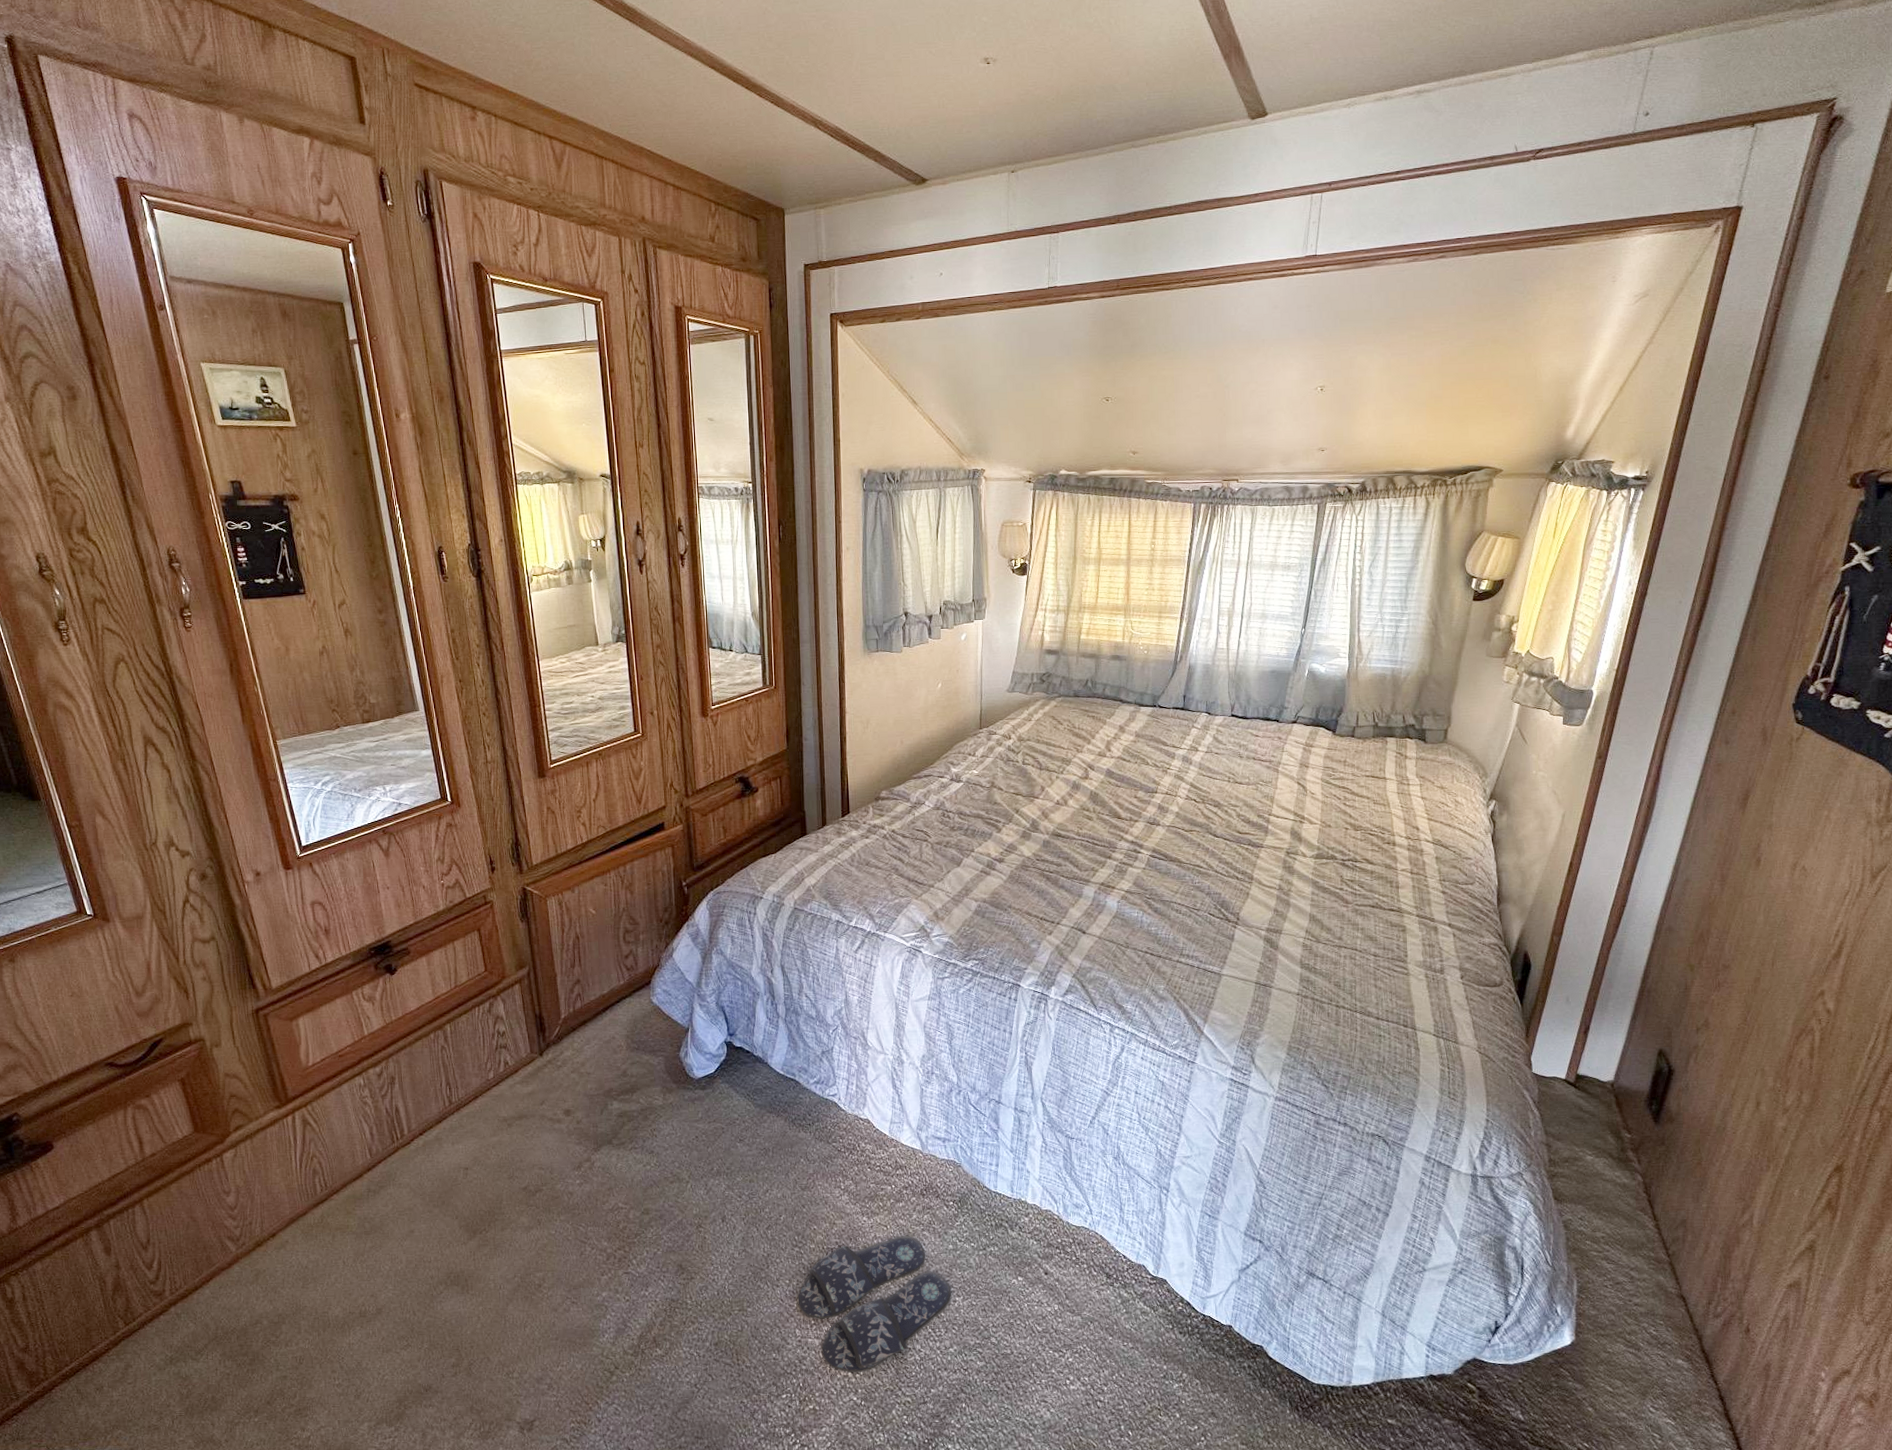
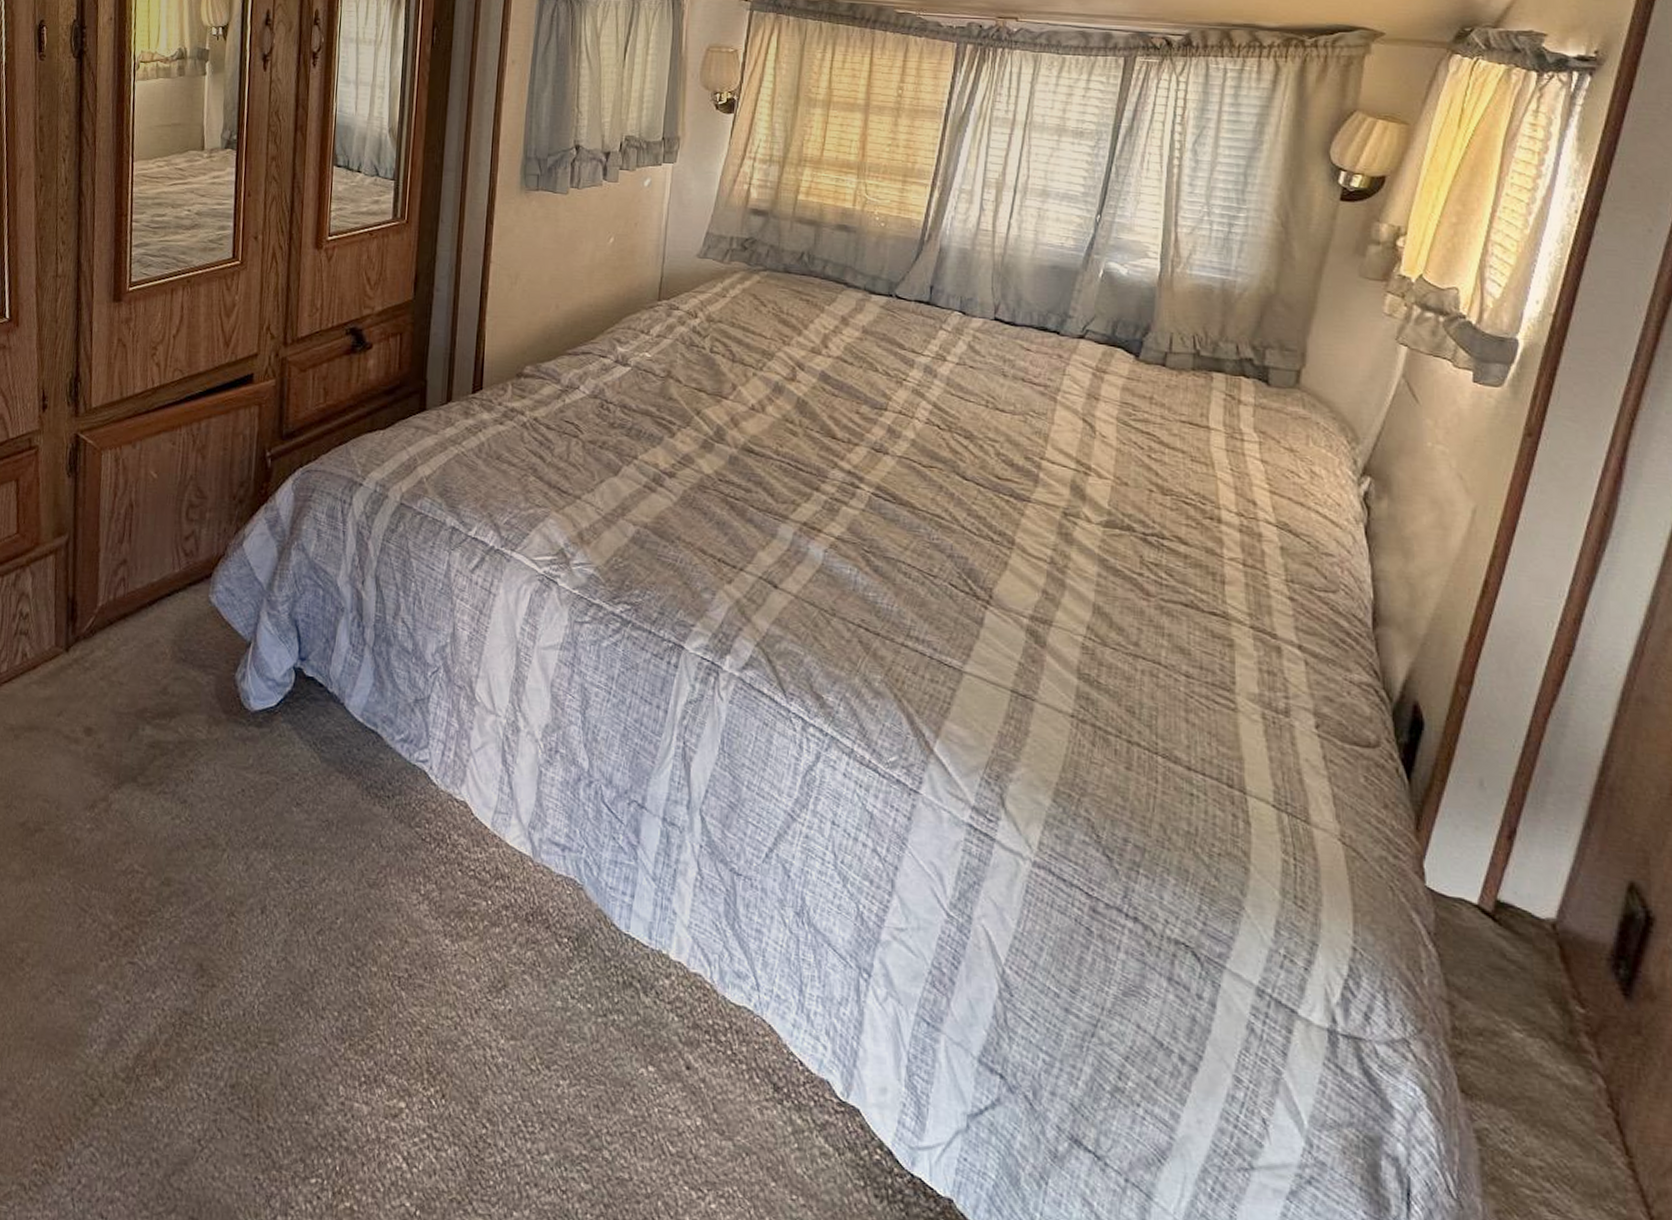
slippers: present [798,1235,951,1372] -> none [346,975,554,1166]

